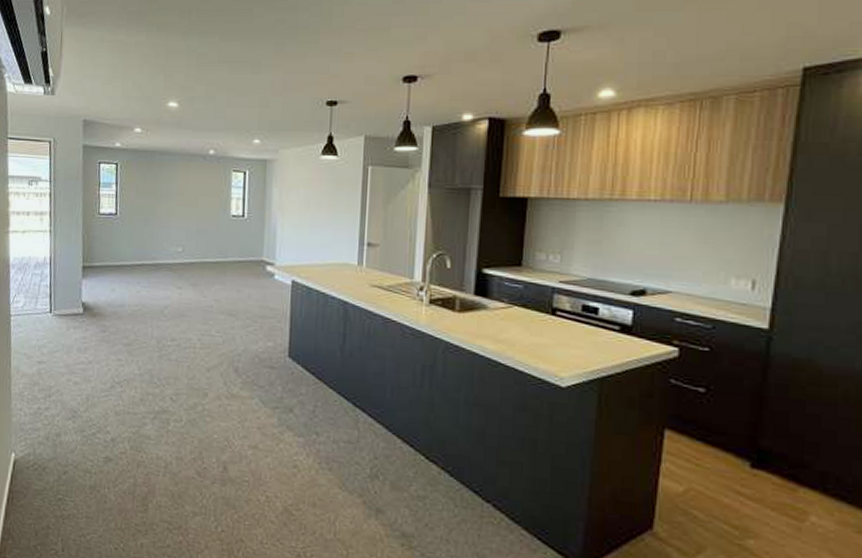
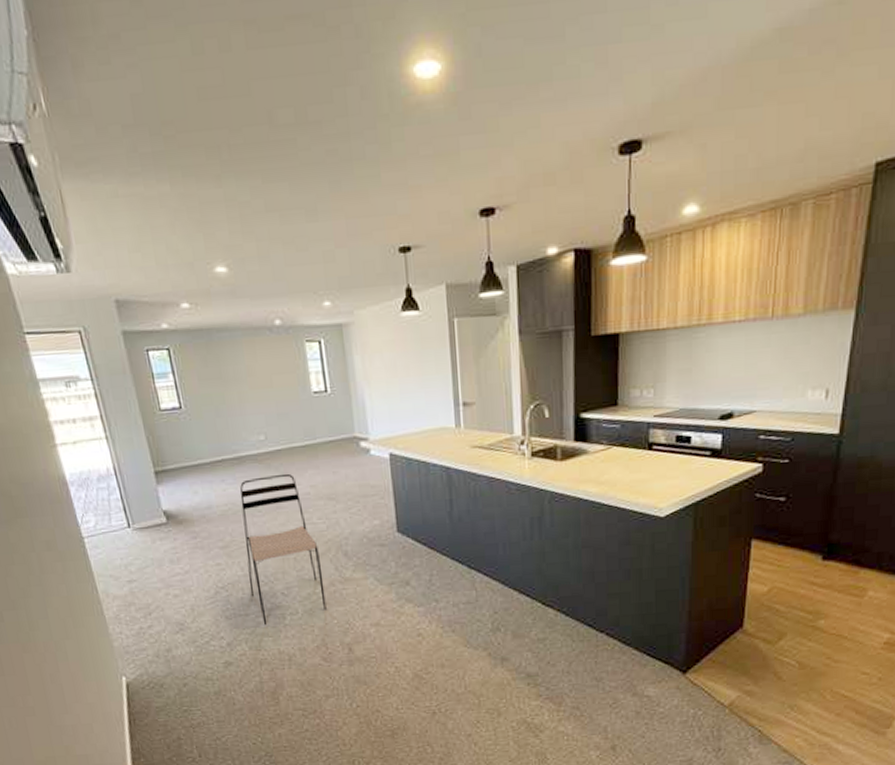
dining chair: none [142,284,212,428] -> present [240,473,327,626]

